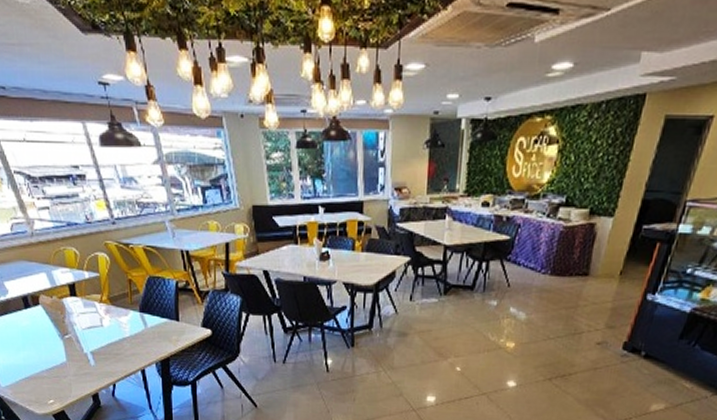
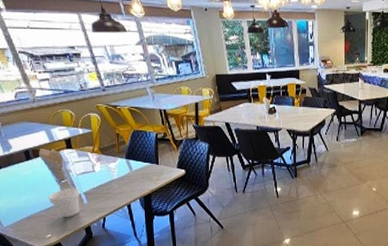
cup: none [50,344,86,382] -> present [48,188,80,218]

